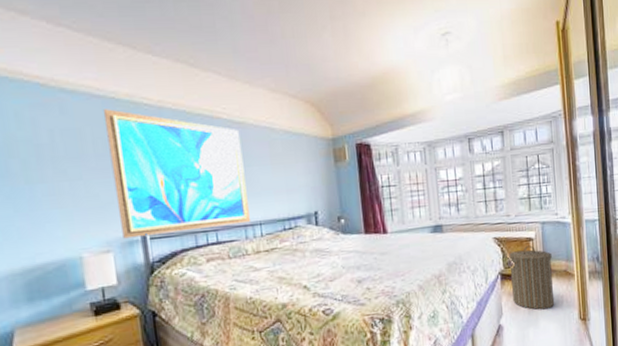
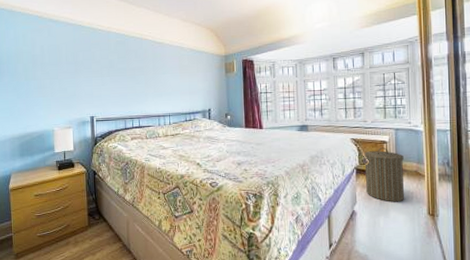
wall art: present [104,109,252,239] -> none [74,32,163,120]

